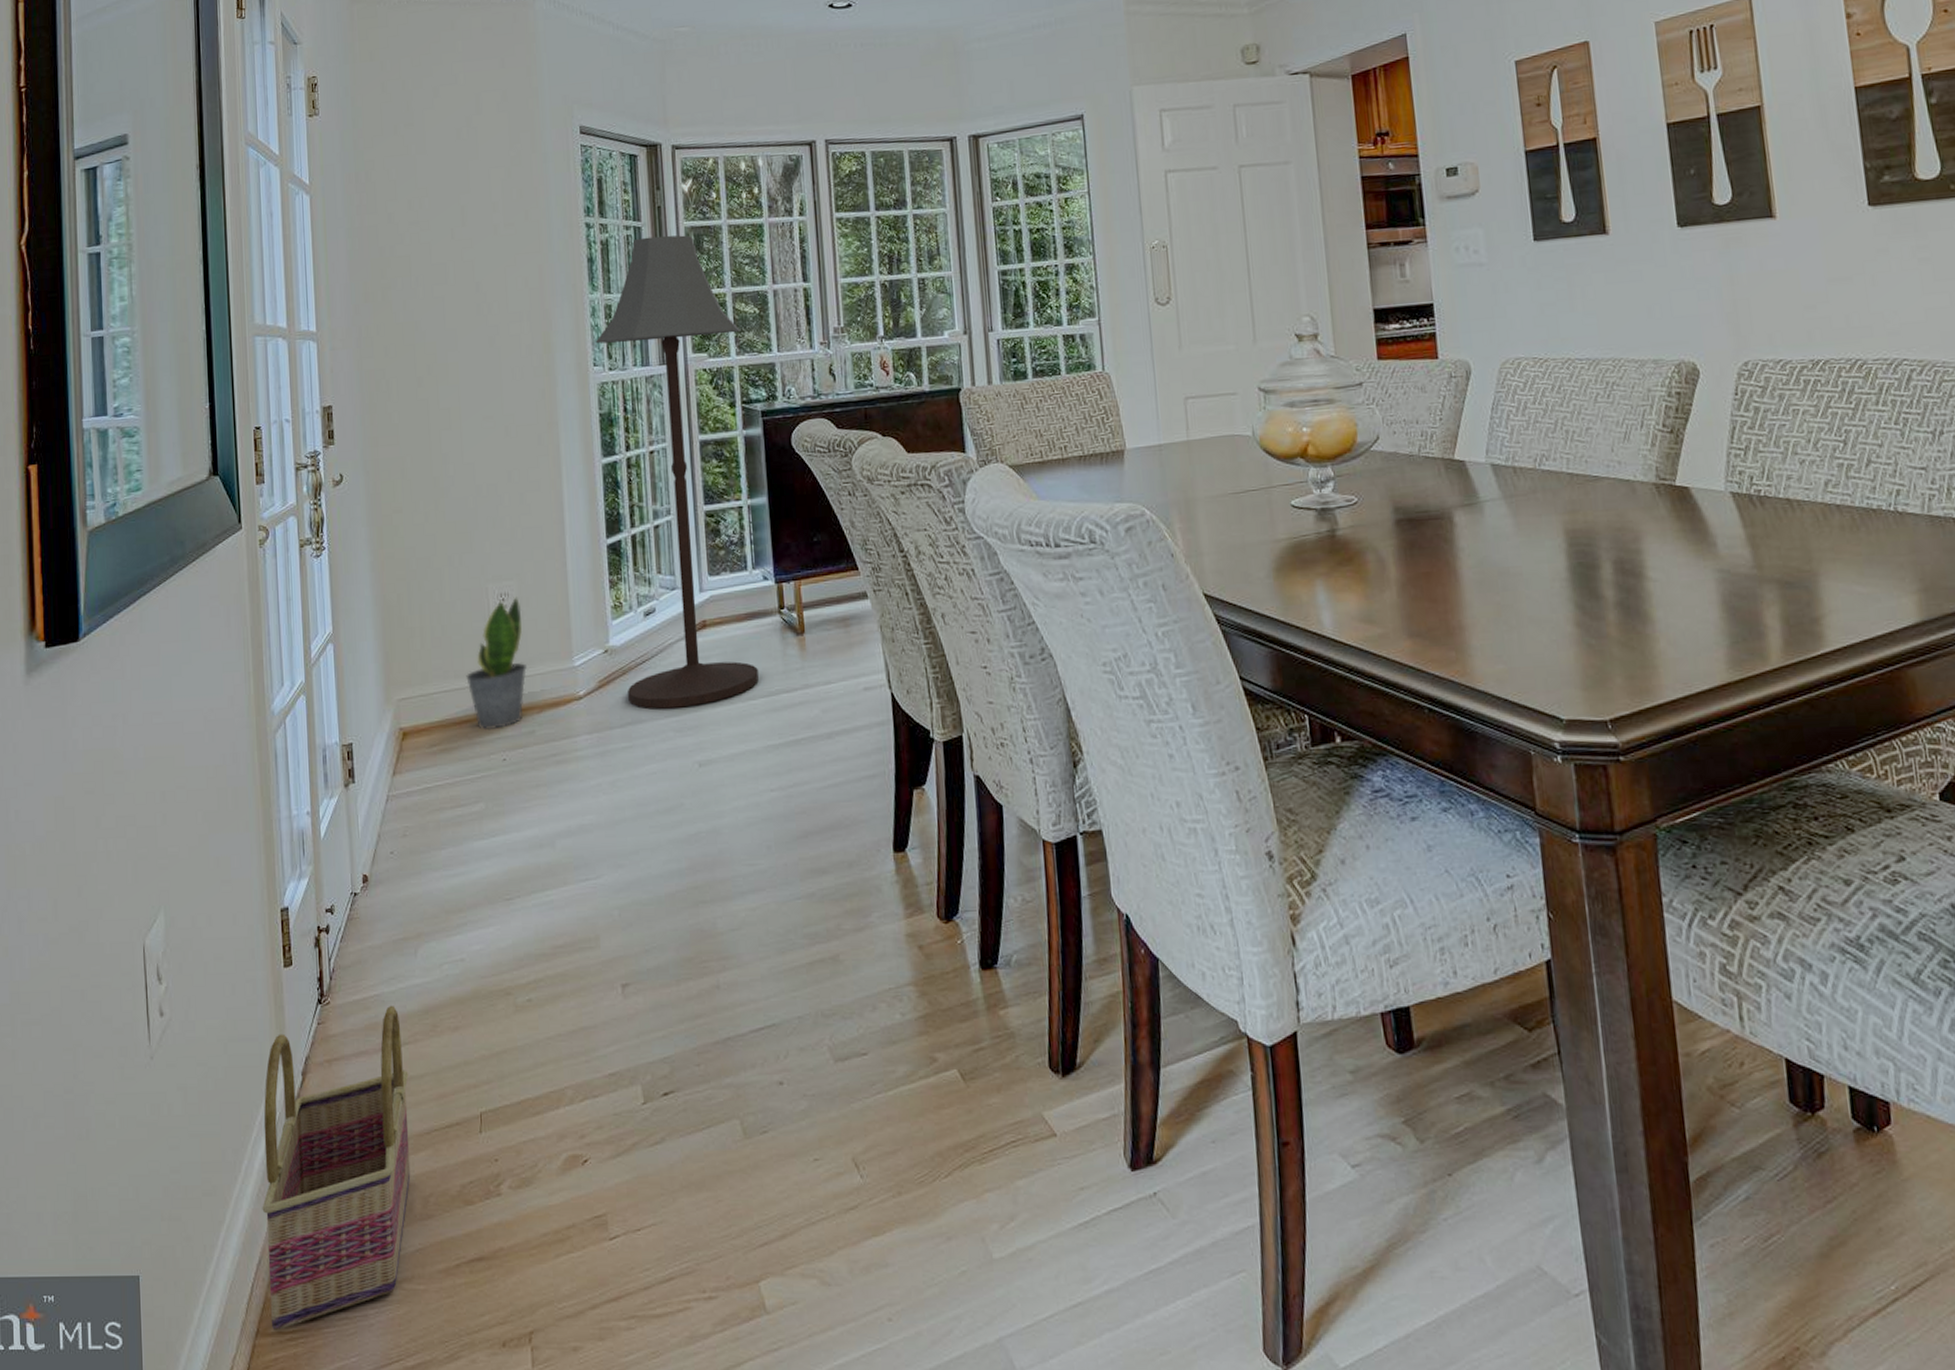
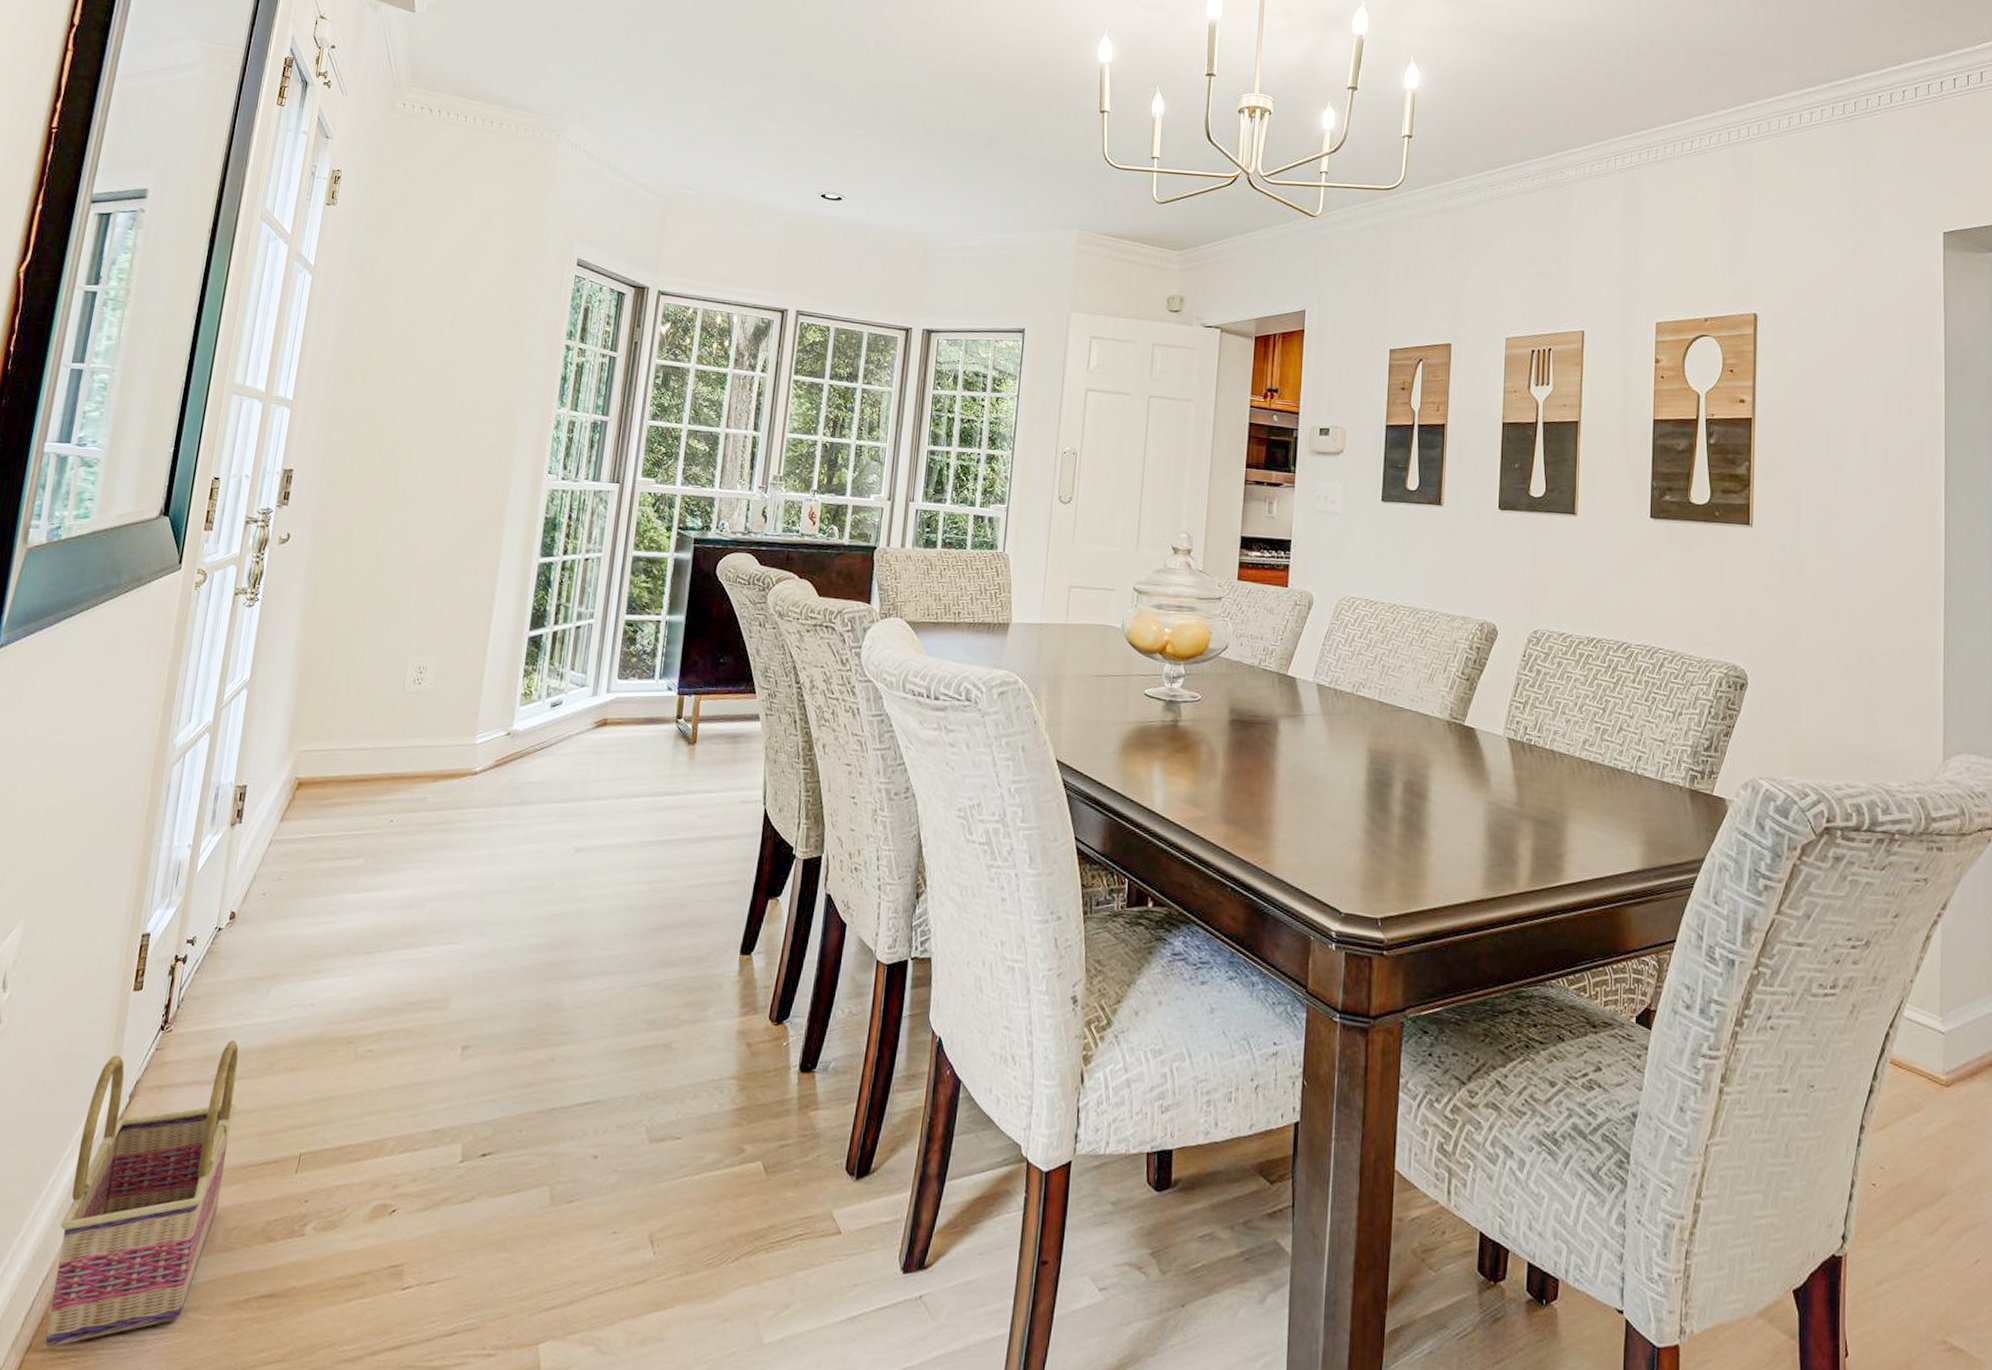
potted plant: present [466,597,528,731] -> none [370,671,436,792]
floor lamp: present [595,235,759,709] -> none [521,367,689,796]

